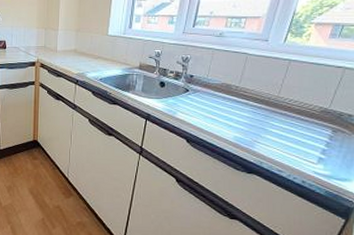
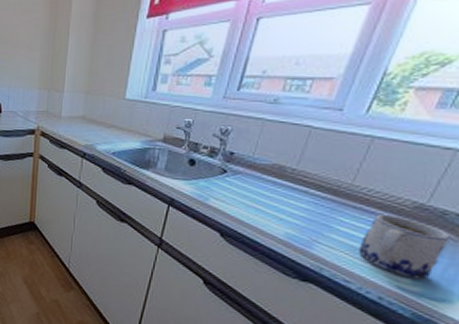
mug: none [286,118,346,165] -> present [359,214,451,280]

